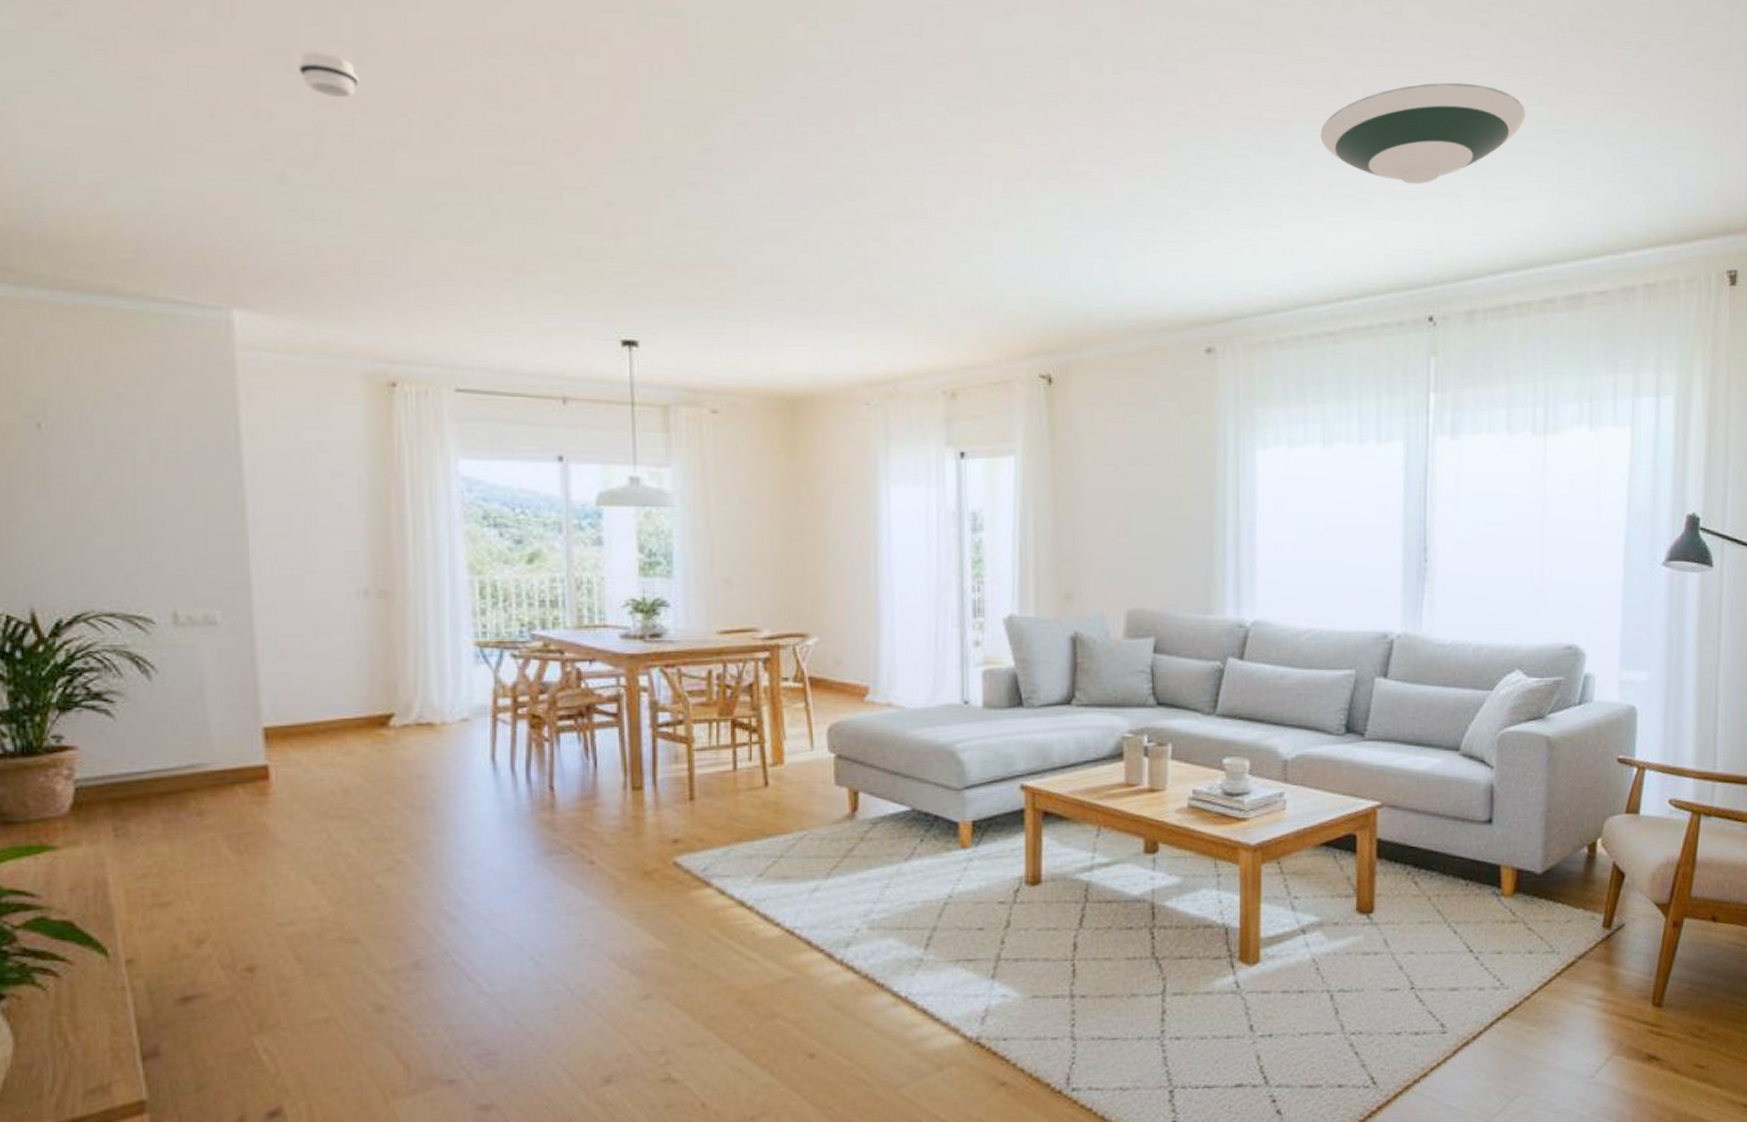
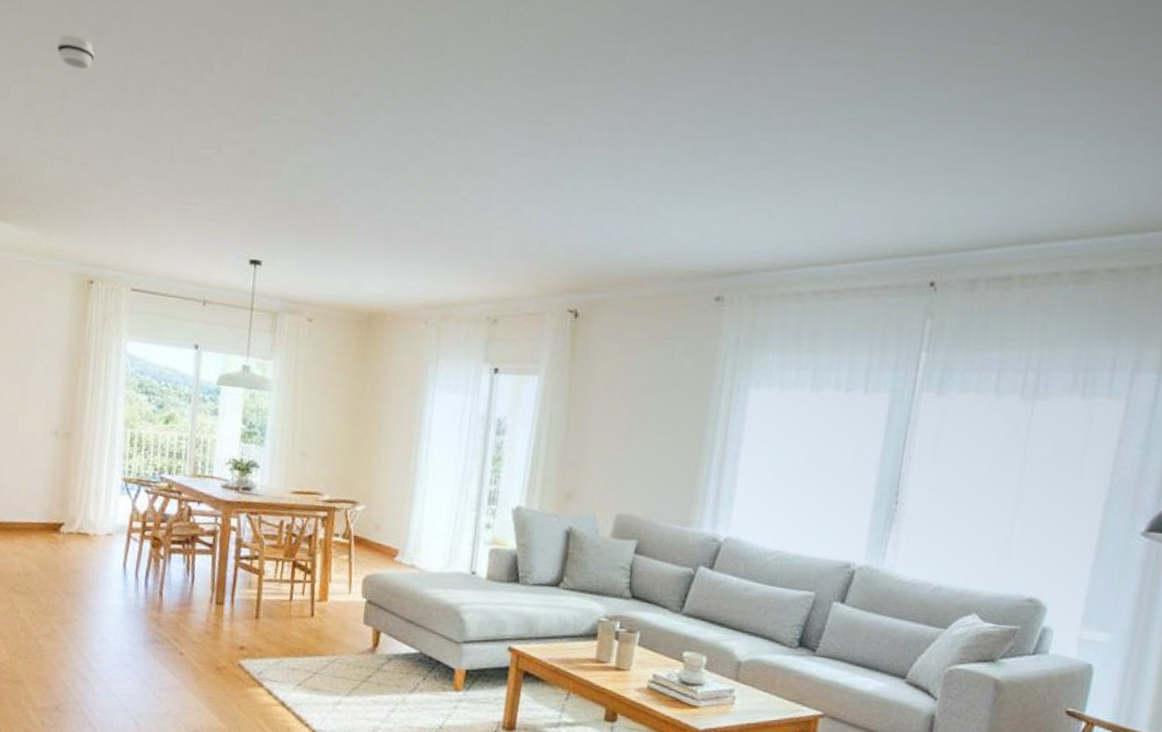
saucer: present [1320,82,1525,184] -> none [847,67,1057,161]

